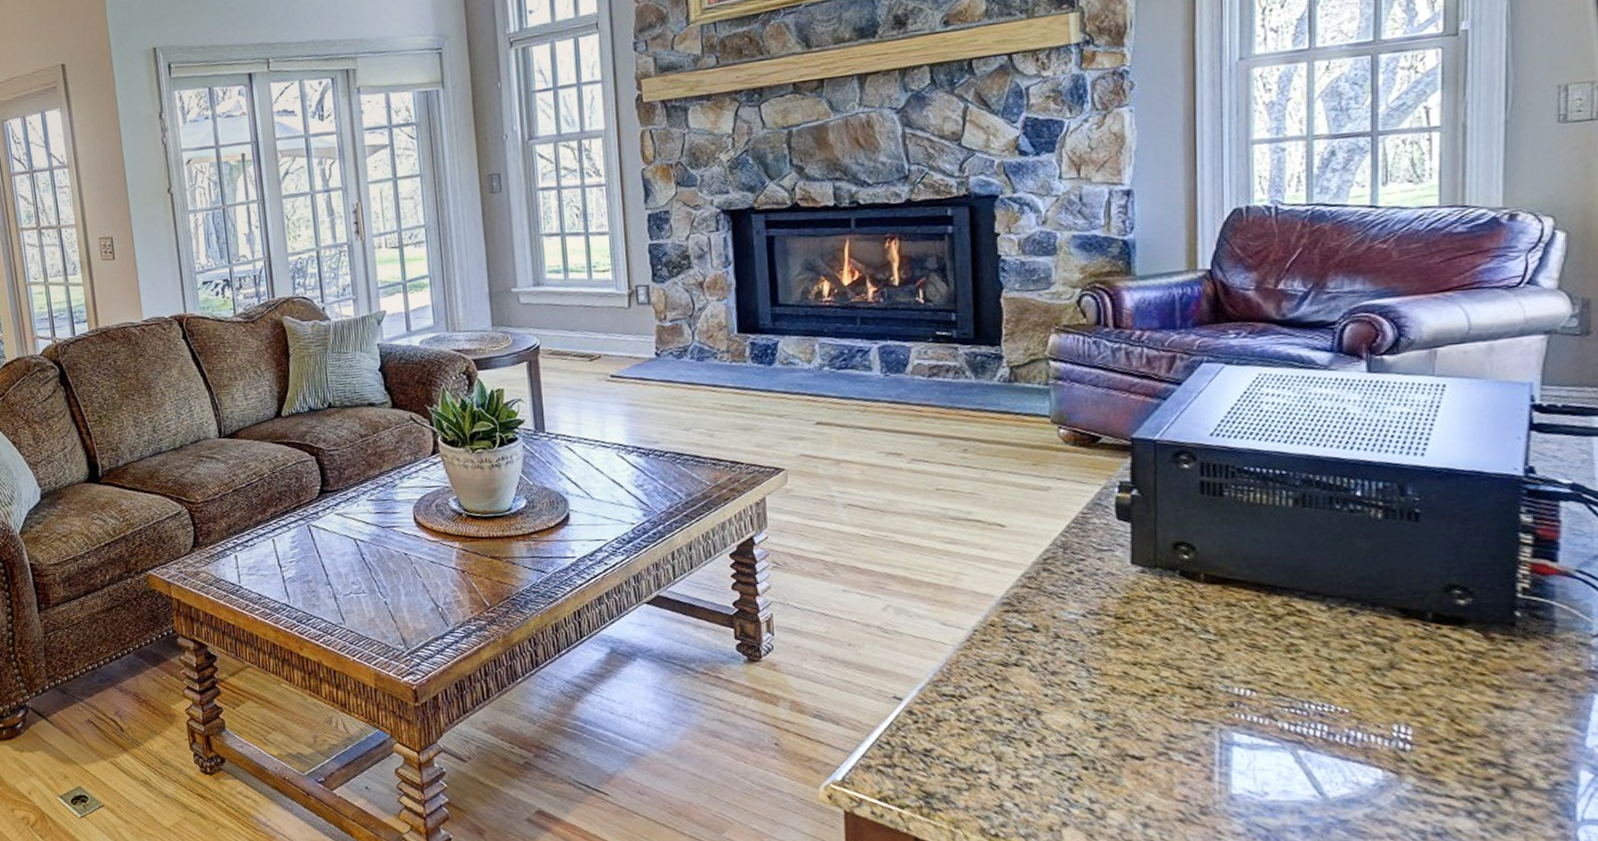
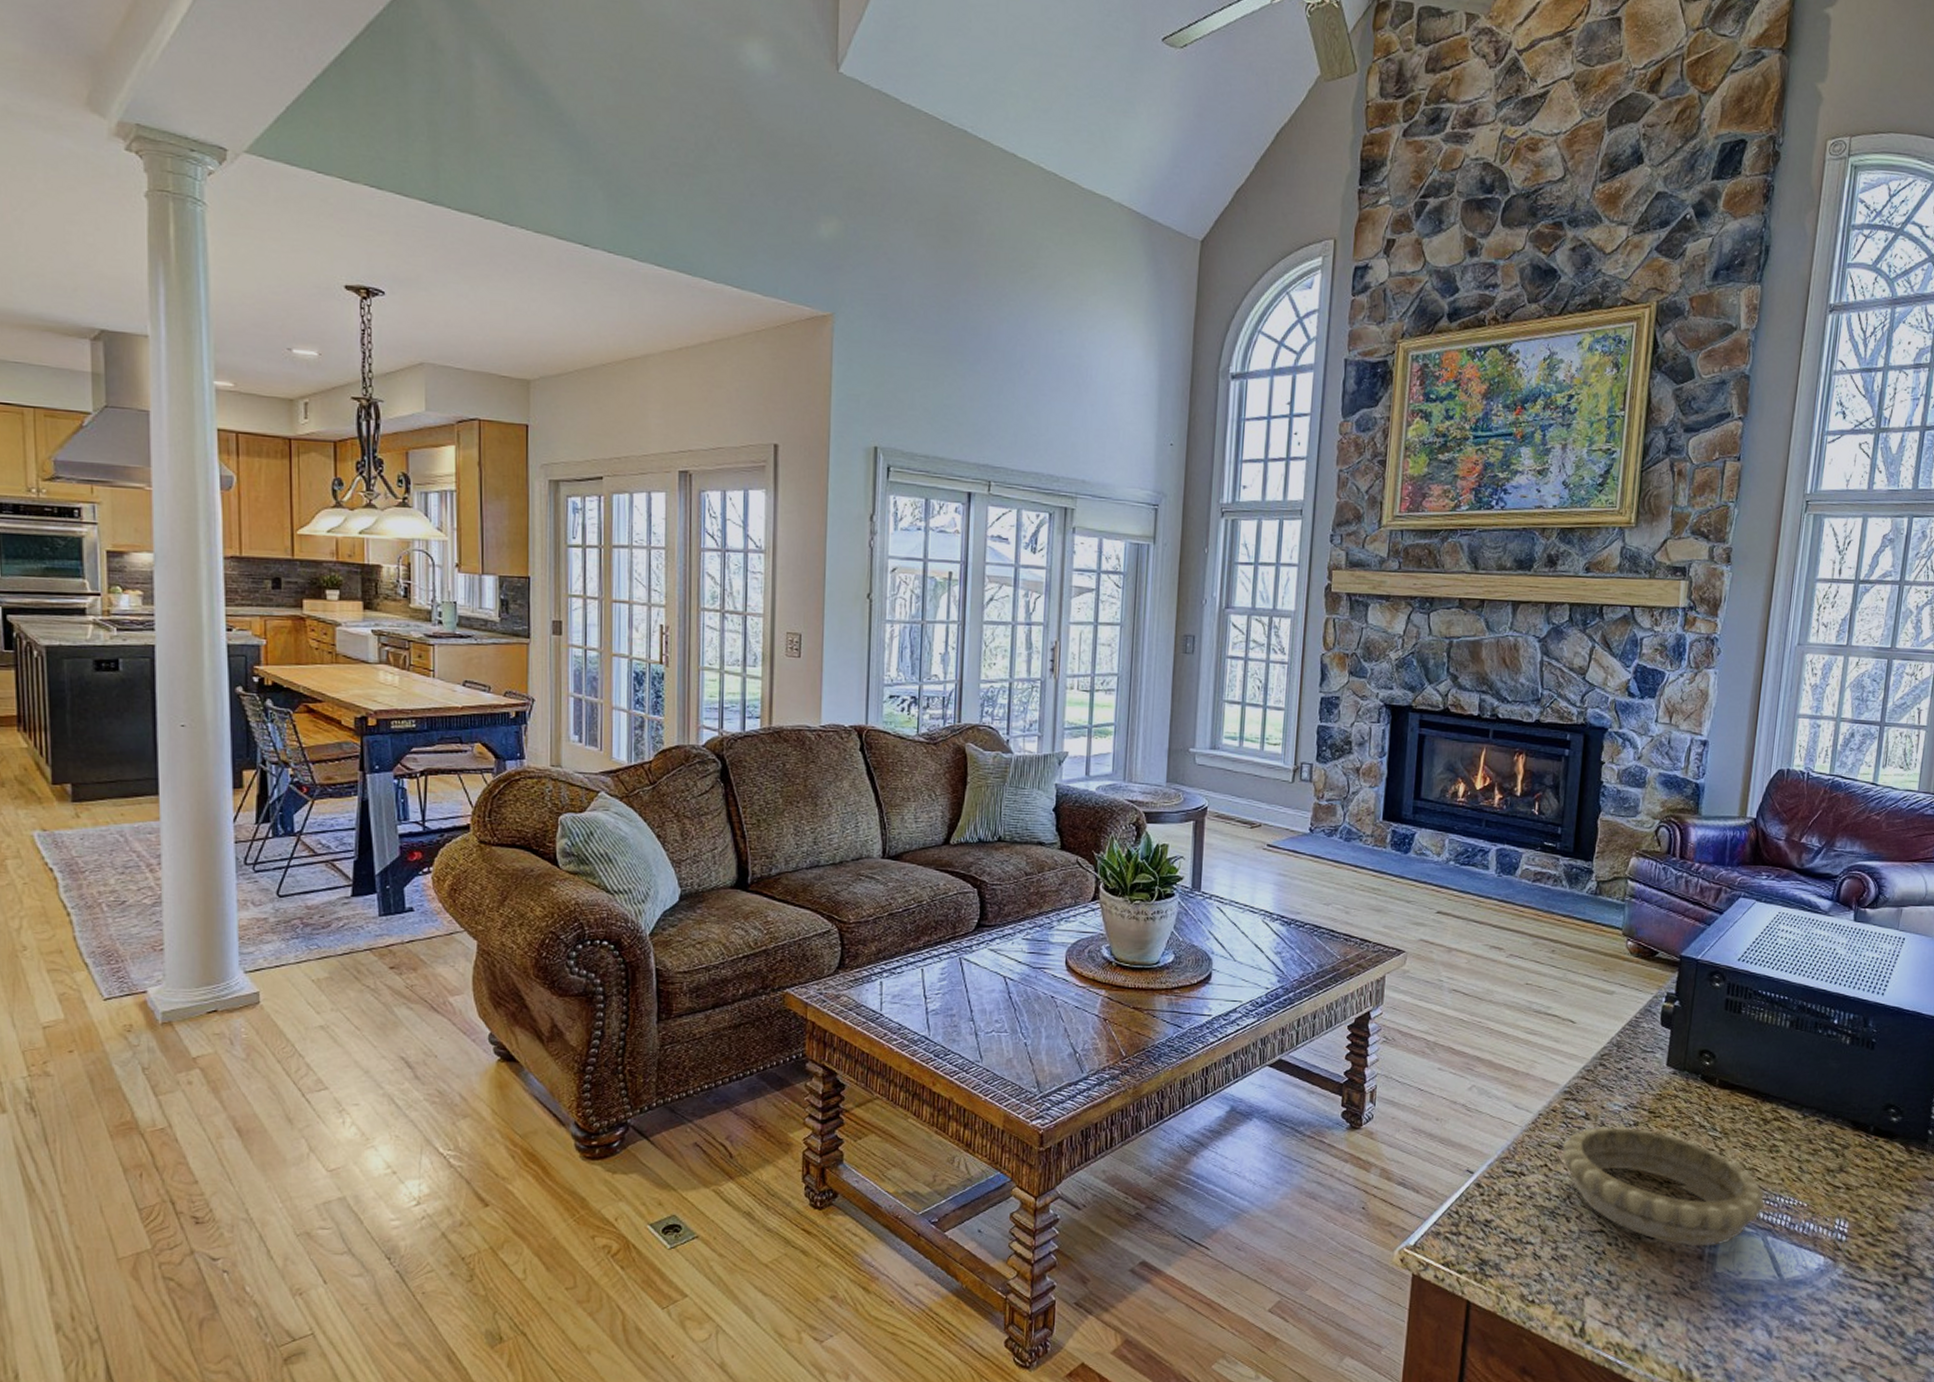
decorative bowl: none [1010,636,1288,766] -> present [1563,1126,1764,1246]

